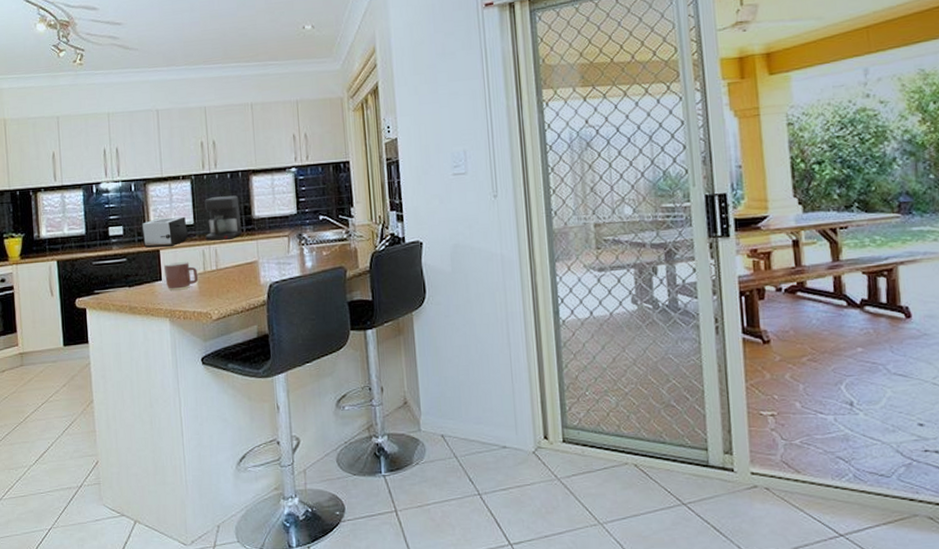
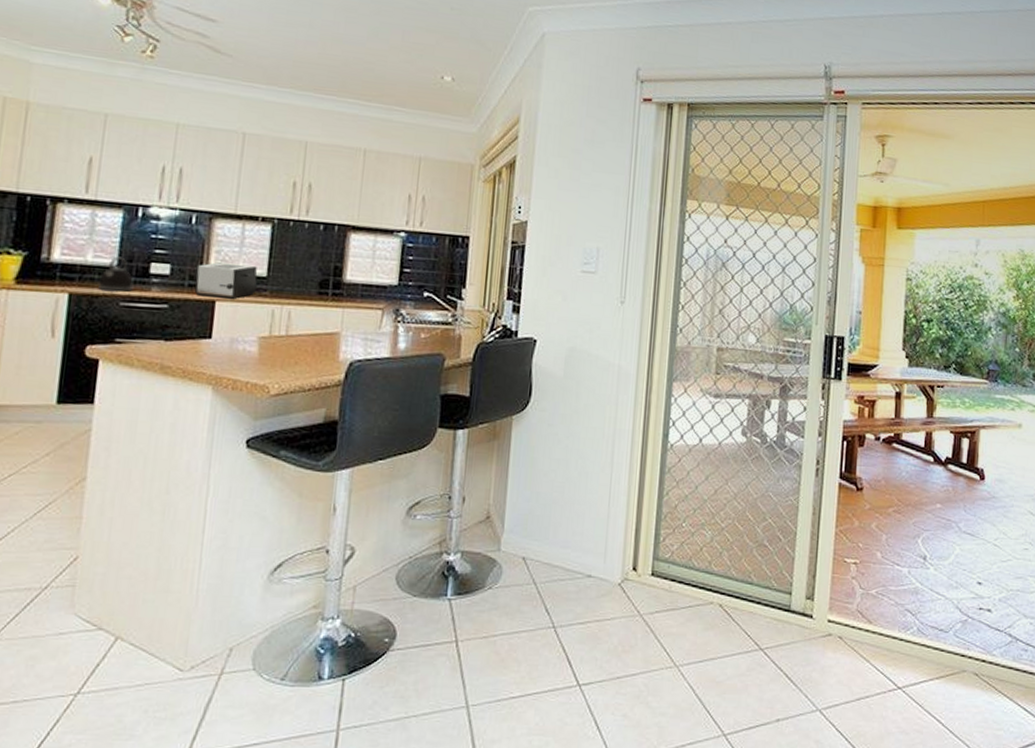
kettle: none [75,226,100,256] -> present [98,256,134,293]
mug: present [164,262,199,291] -> none [216,319,261,354]
coffee maker: present [204,195,242,241] -> none [278,249,330,303]

